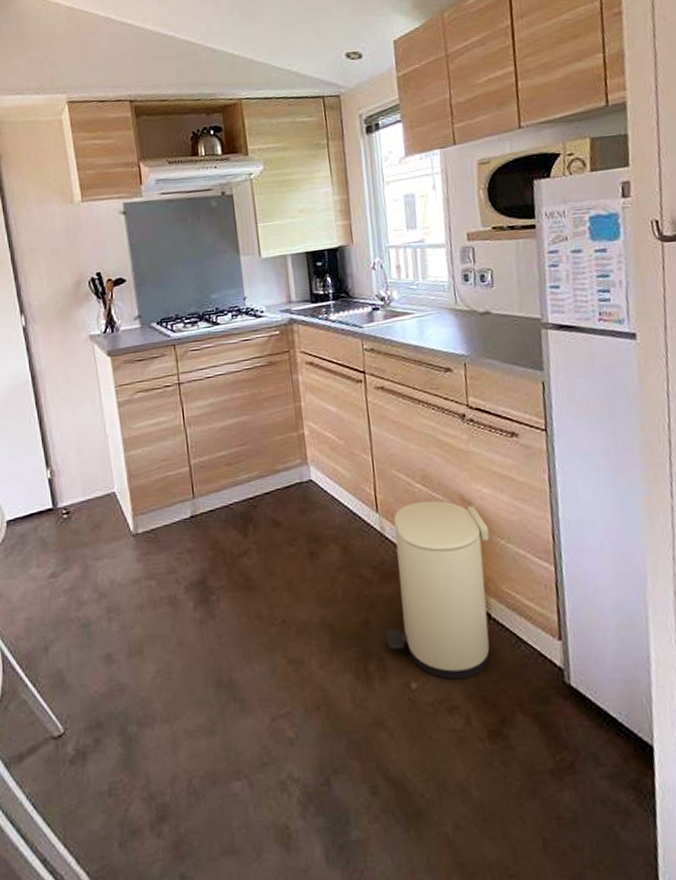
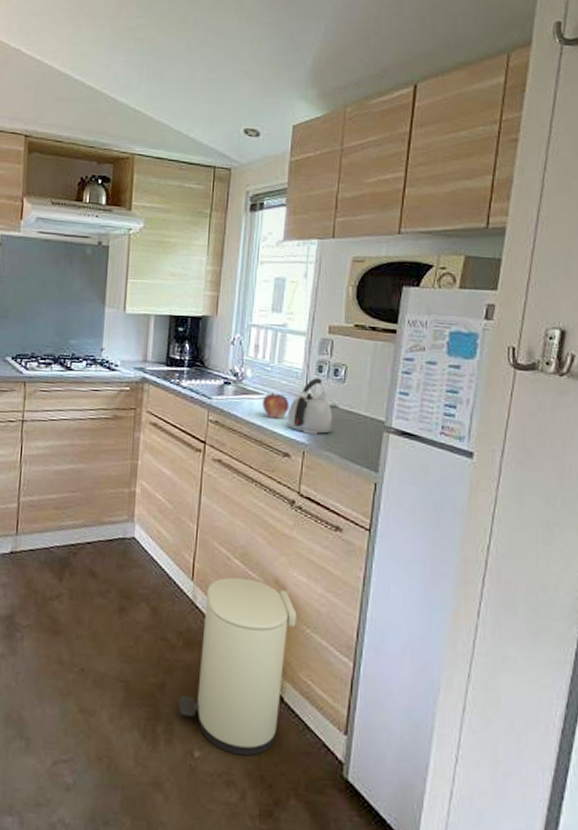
fruit: none [413,310,442,336] -> present [262,392,289,419]
kettle: none [441,287,489,345] -> present [285,378,333,435]

